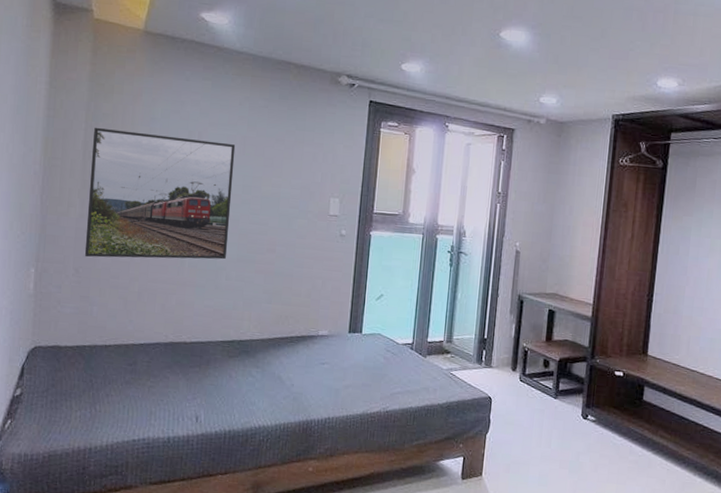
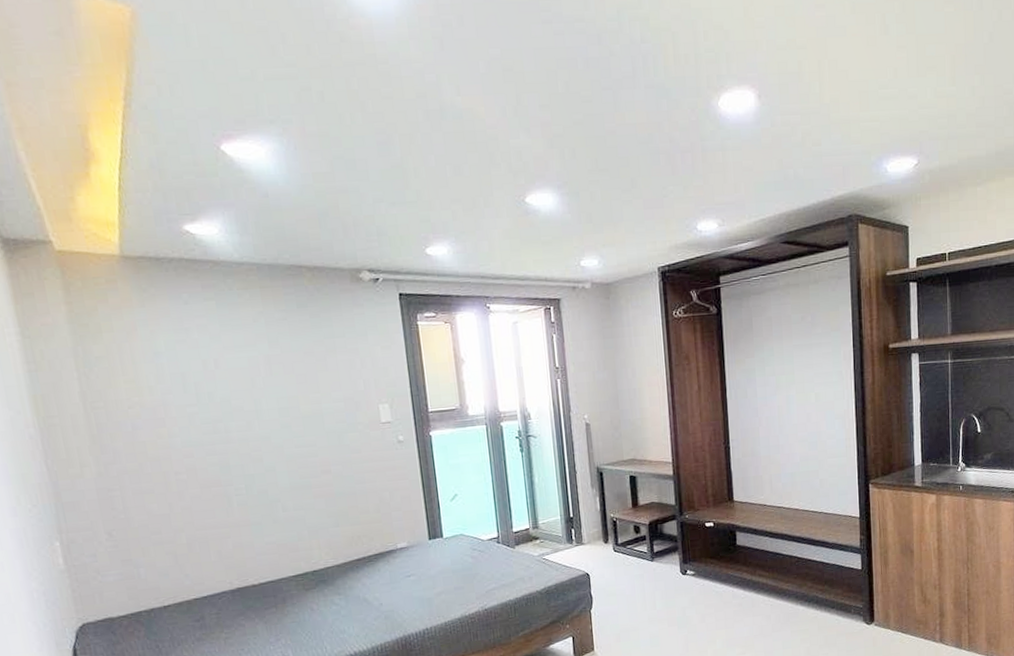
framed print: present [84,127,236,260] -> none [89,366,279,518]

